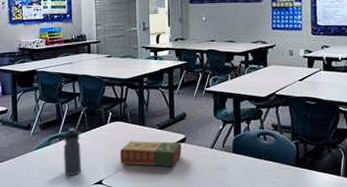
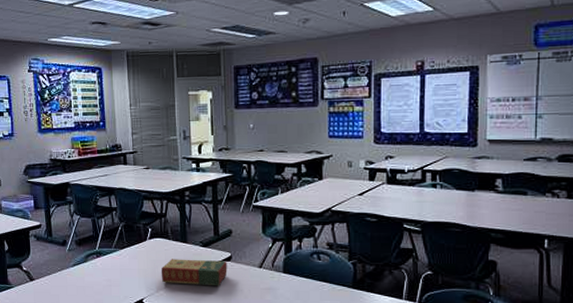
water bottle: present [64,128,81,175] -> none [101,244,120,293]

